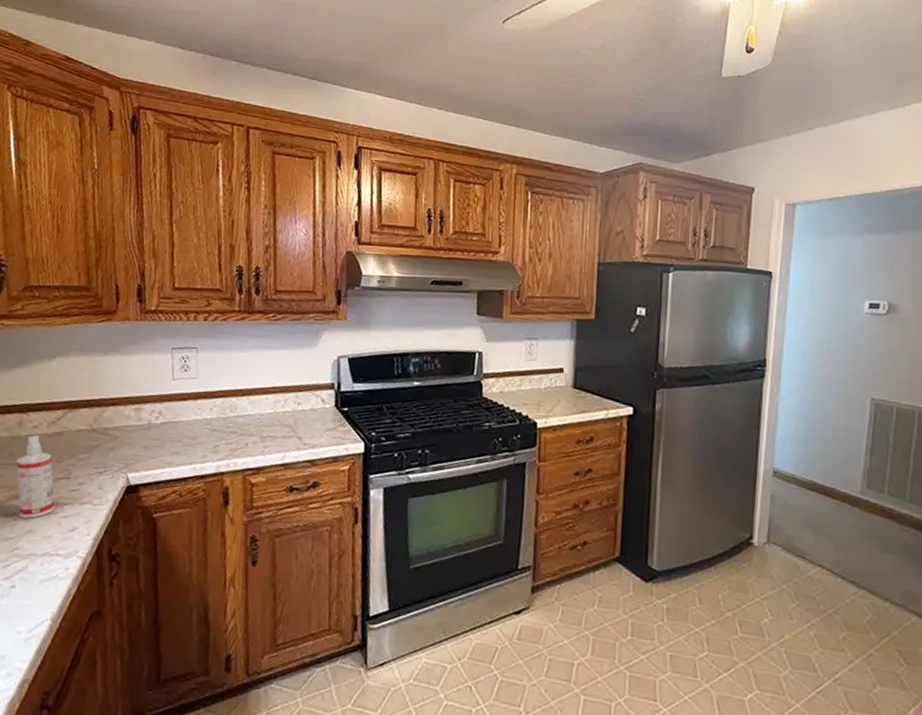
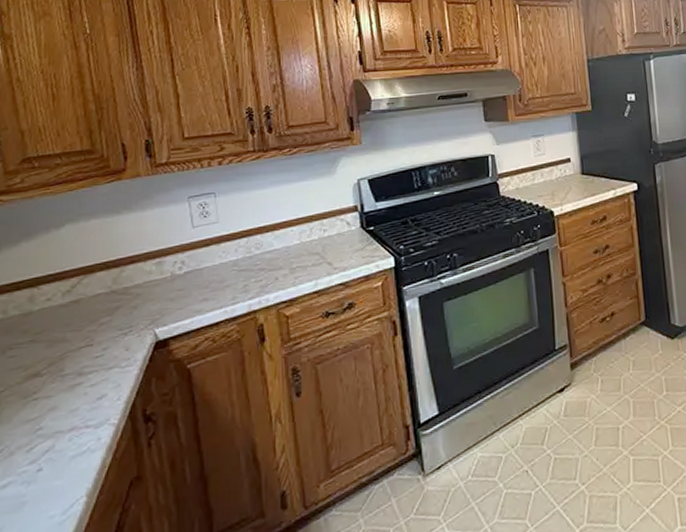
spray bottle: present [16,435,55,518] -> none [30,307,78,396]

